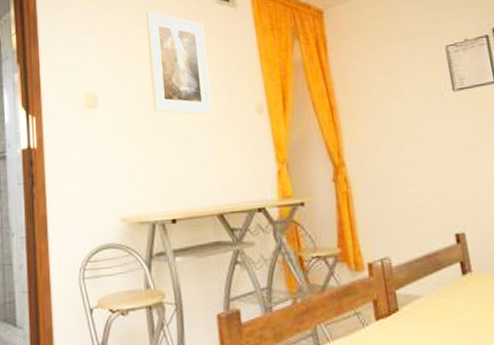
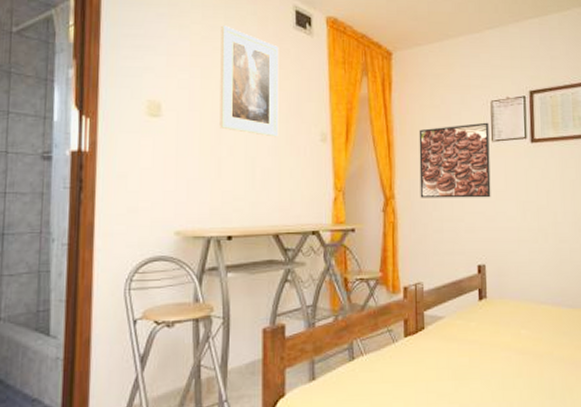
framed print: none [363,70,461,163] -> present [419,122,491,198]

